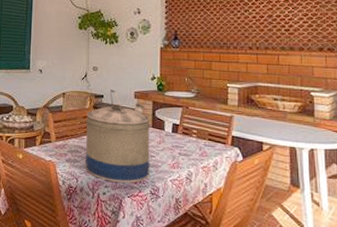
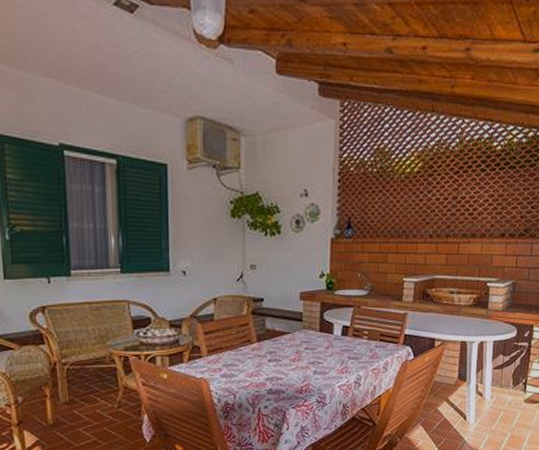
water jug: present [85,89,150,183] -> none [243,291,317,394]

